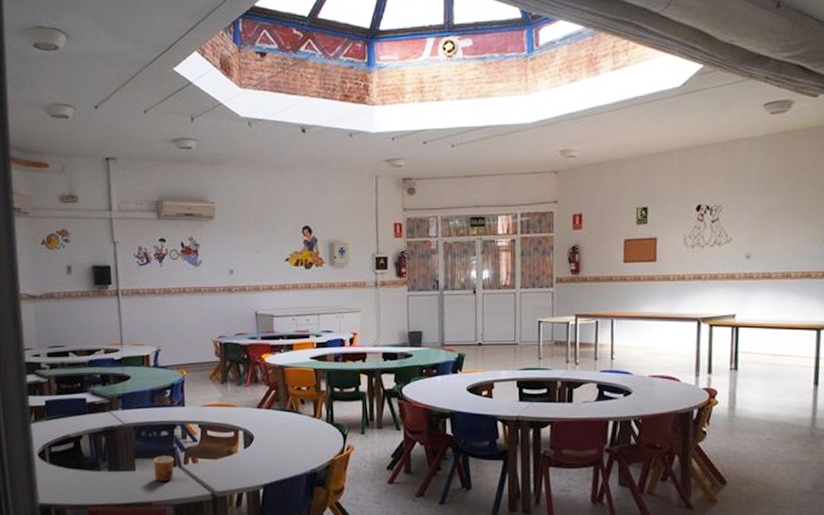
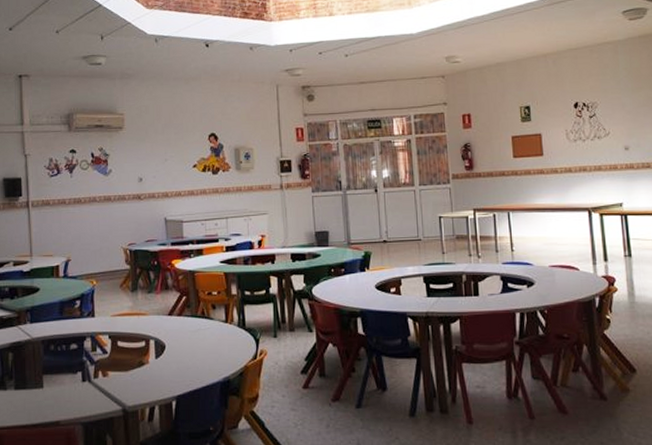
cup: present [153,456,174,482] -> none [62,370,84,399]

